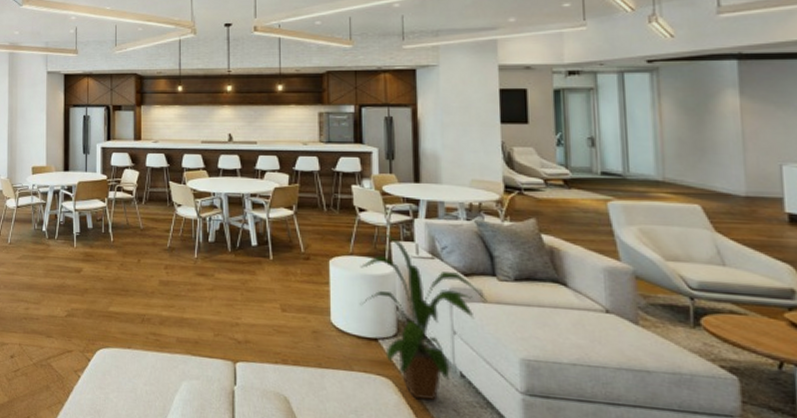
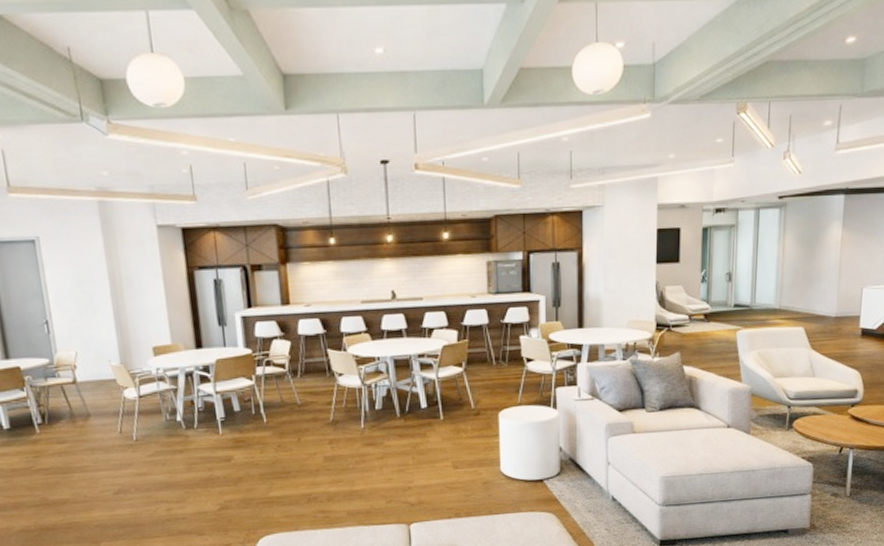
house plant: present [359,233,488,400] -> none [527,380,637,526]

